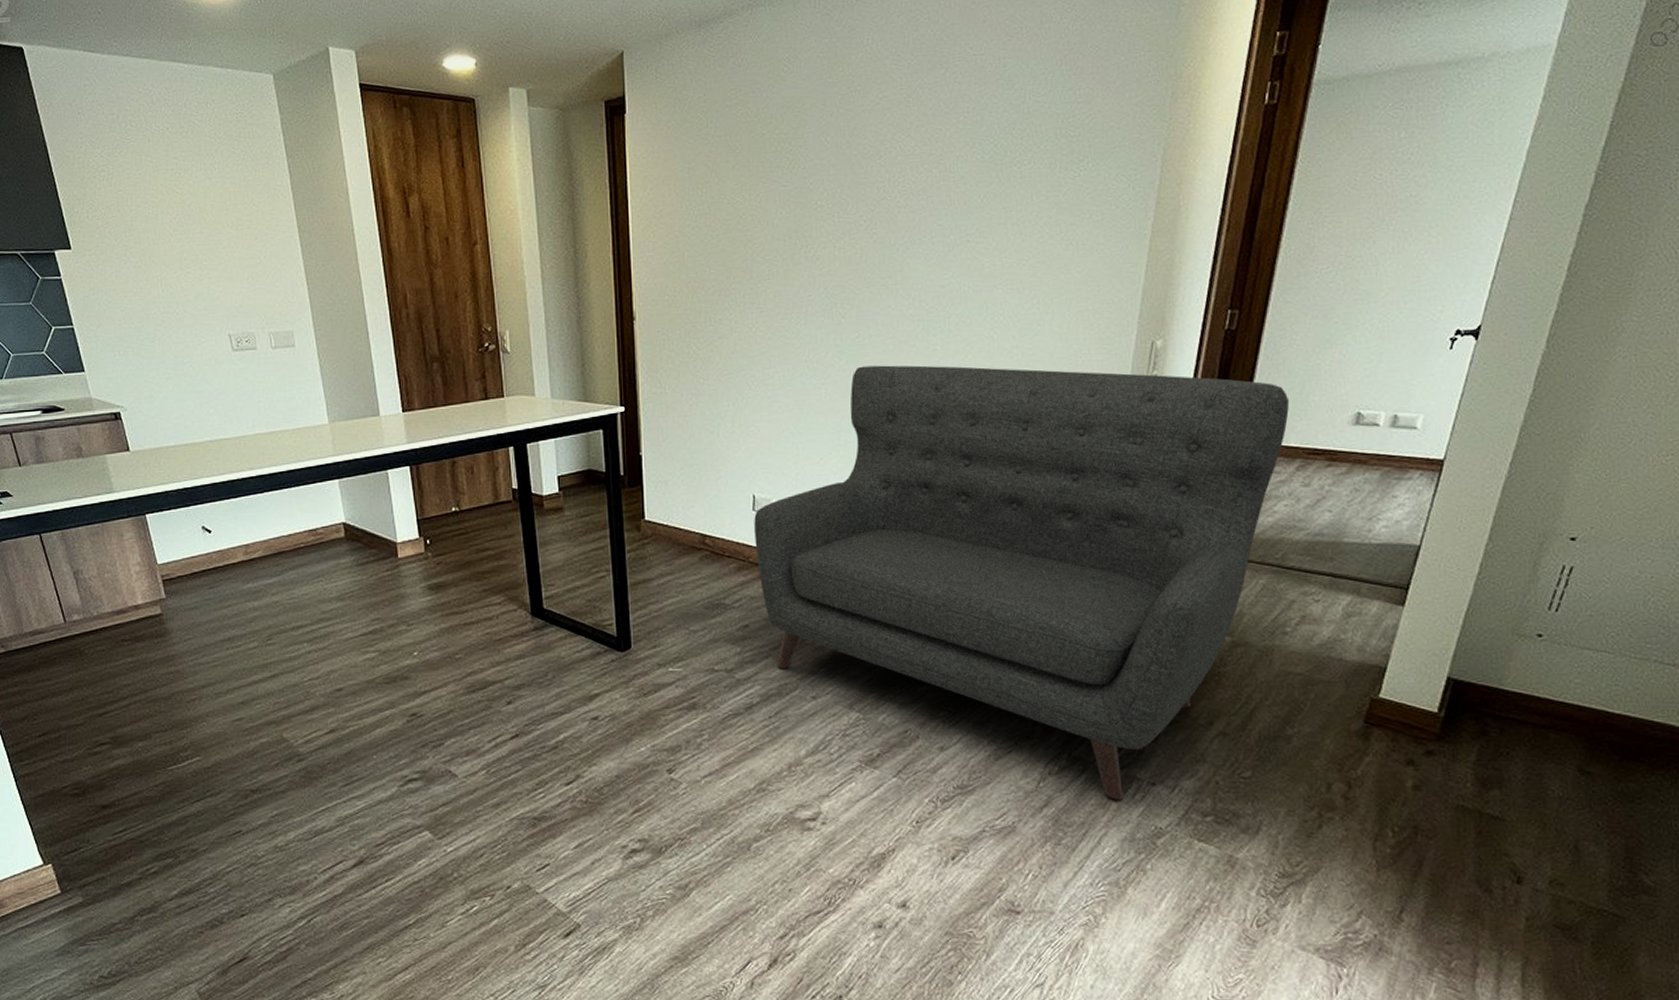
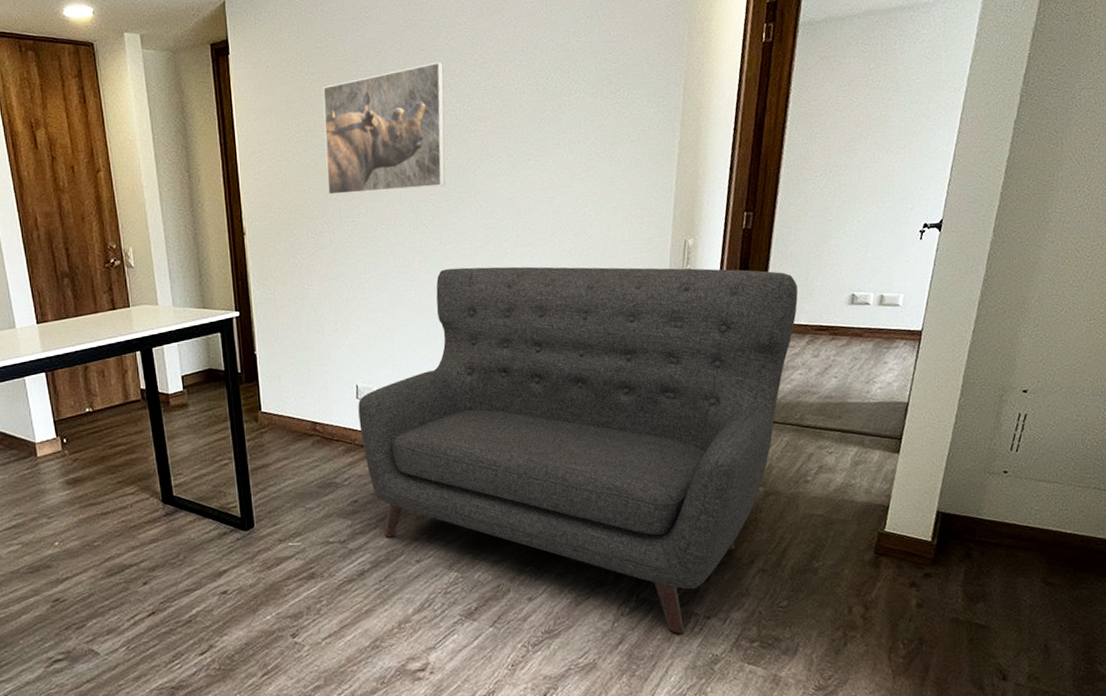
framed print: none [730,124,873,278] -> present [323,61,445,196]

